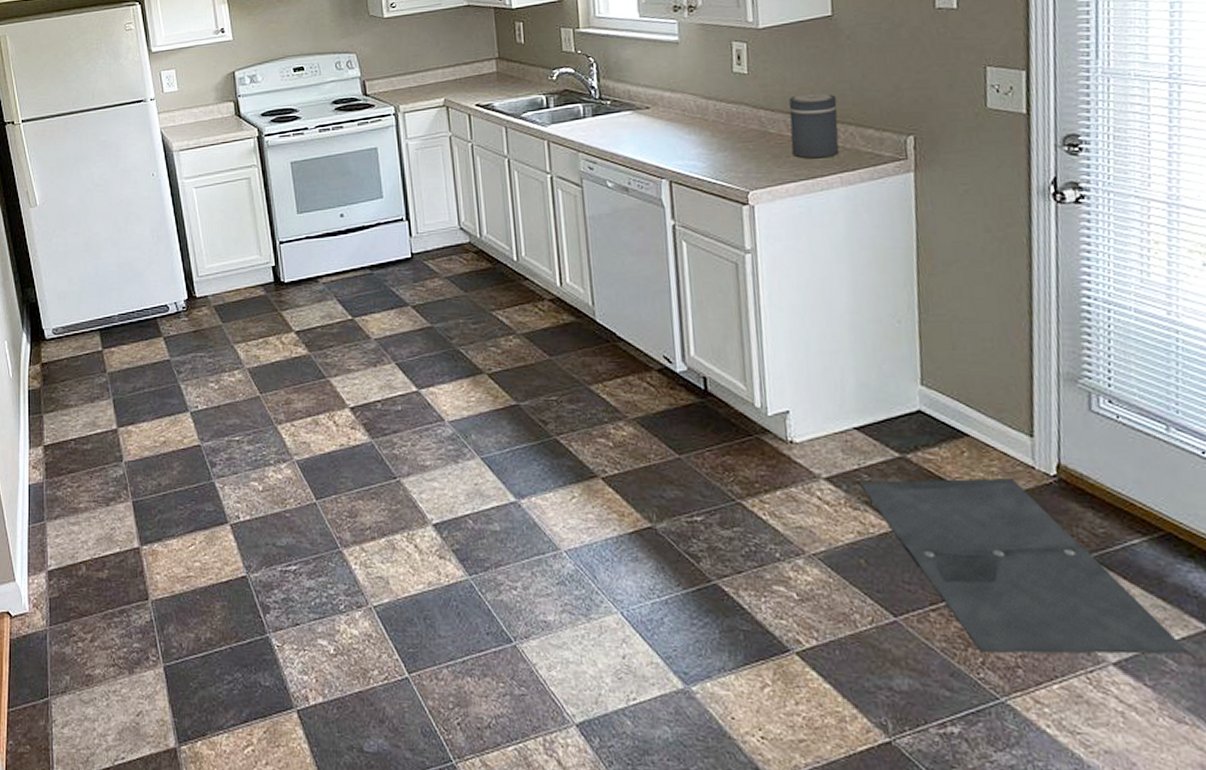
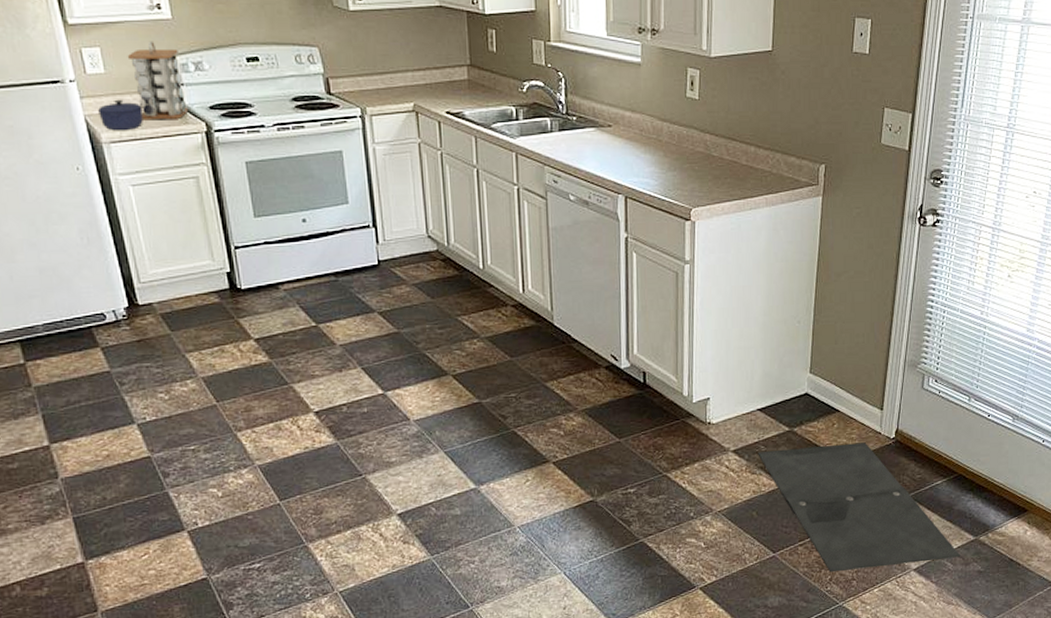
cooking pot: none [171,112,206,140] -> present [98,99,143,130]
spice rack: none [196,60,244,129] -> present [127,41,189,120]
cylinder: present [789,93,839,159] -> none [729,122,769,181]

